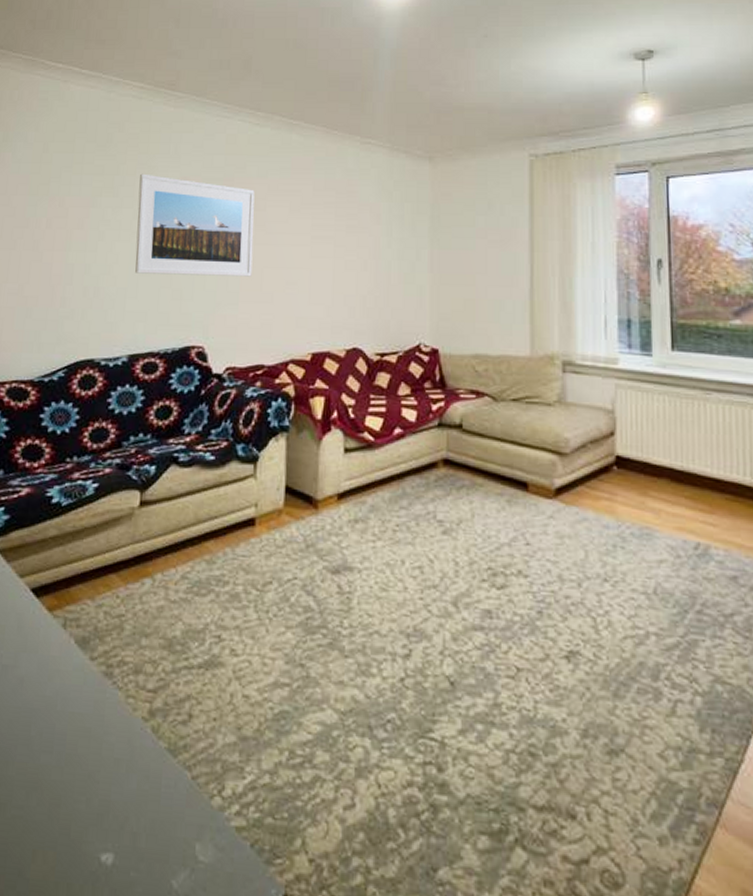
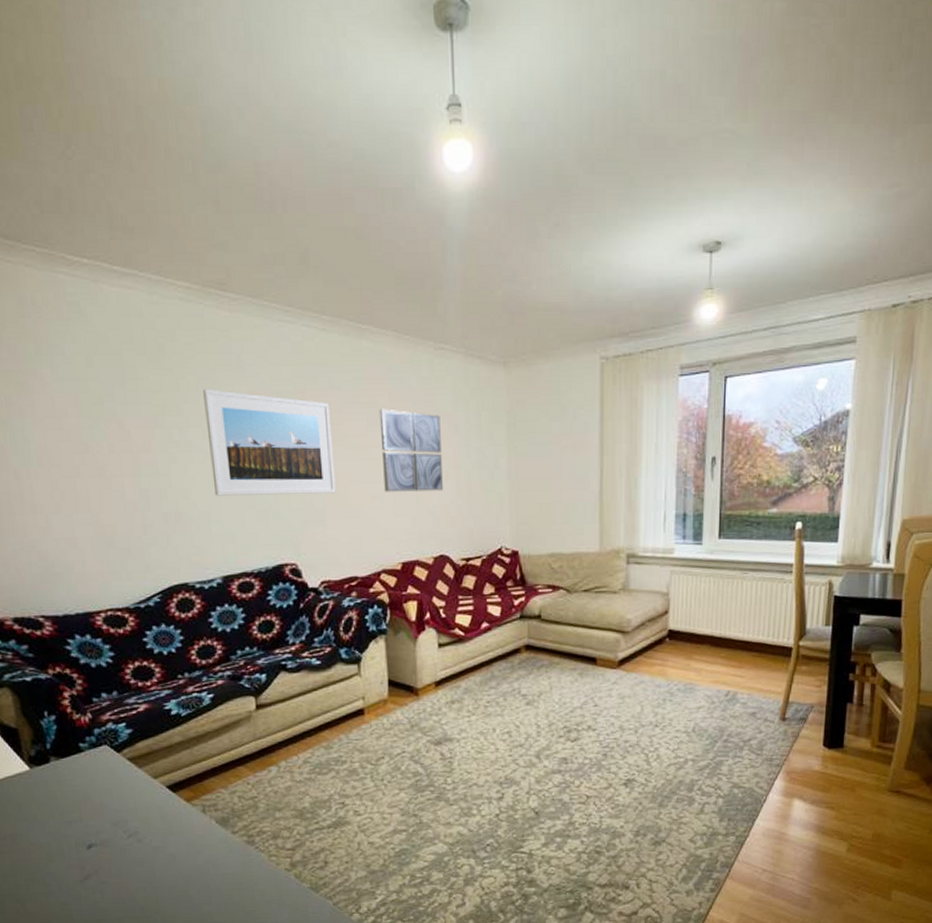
wall art: none [300,197,362,280] -> present [379,408,443,492]

